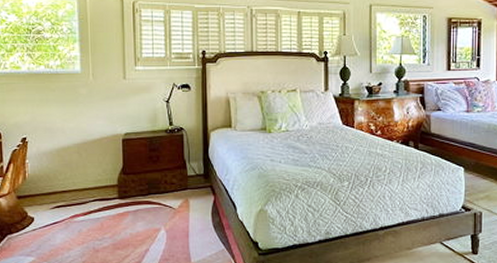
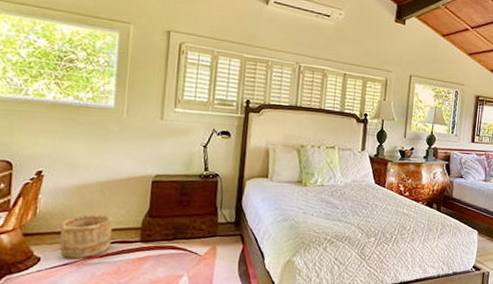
wooden bucket: none [46,175,93,218] -> present [59,214,113,259]

